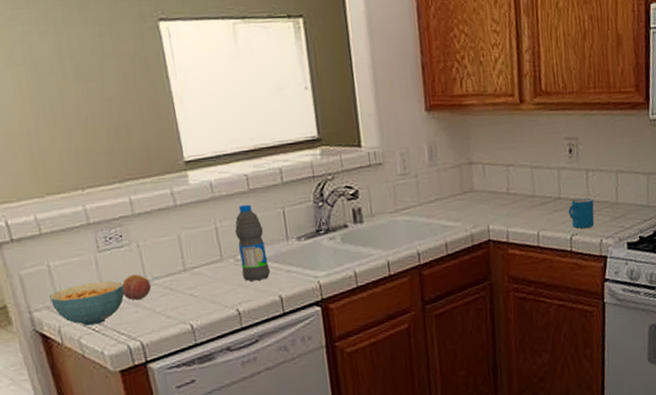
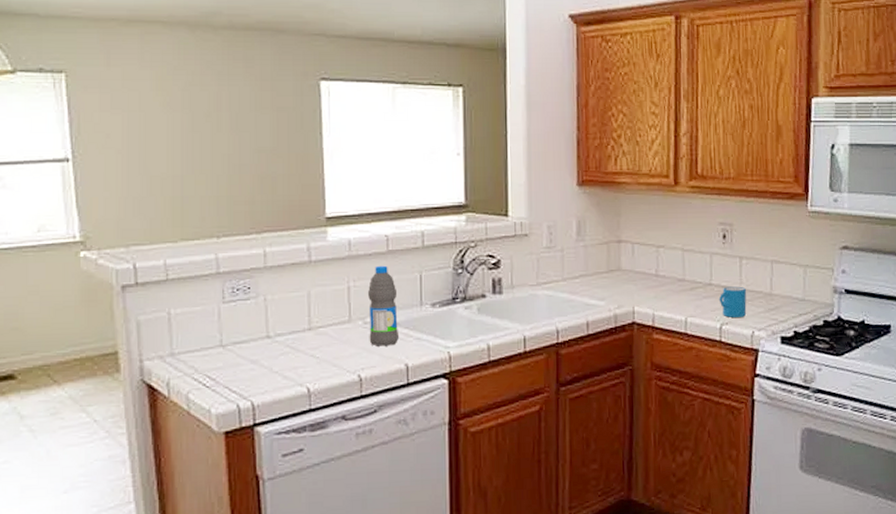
cereal bowl: present [49,281,125,326] -> none [165,334,243,380]
fruit: present [122,274,152,301] -> none [241,329,272,357]

